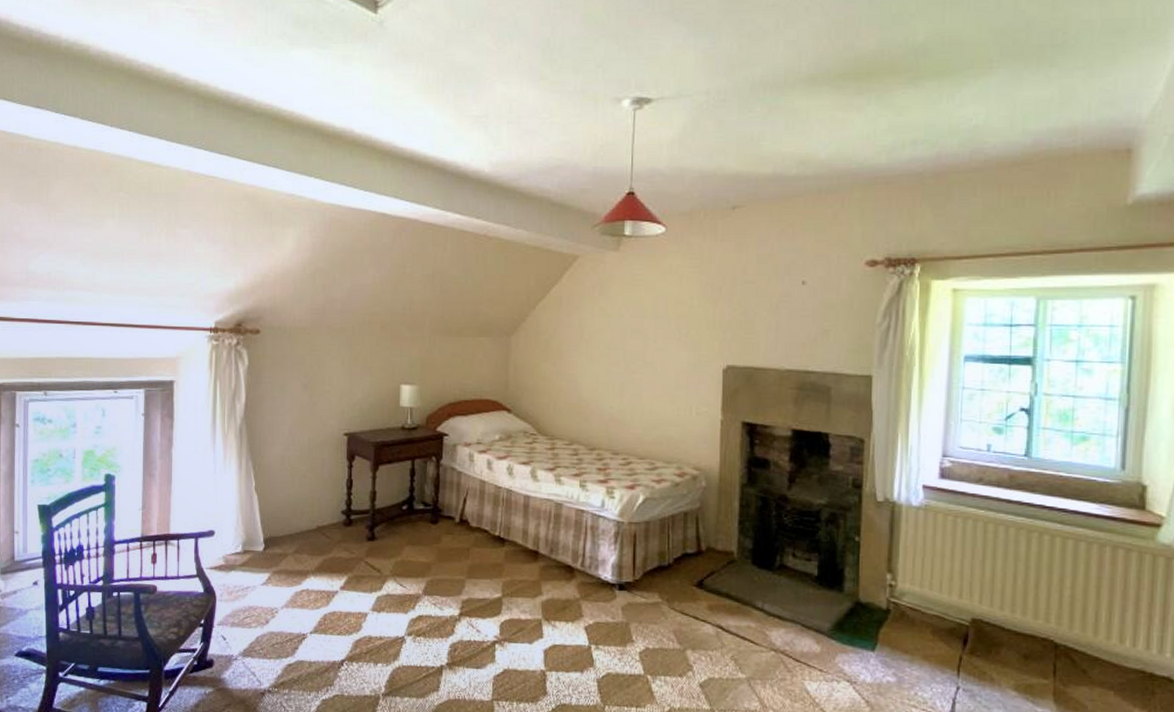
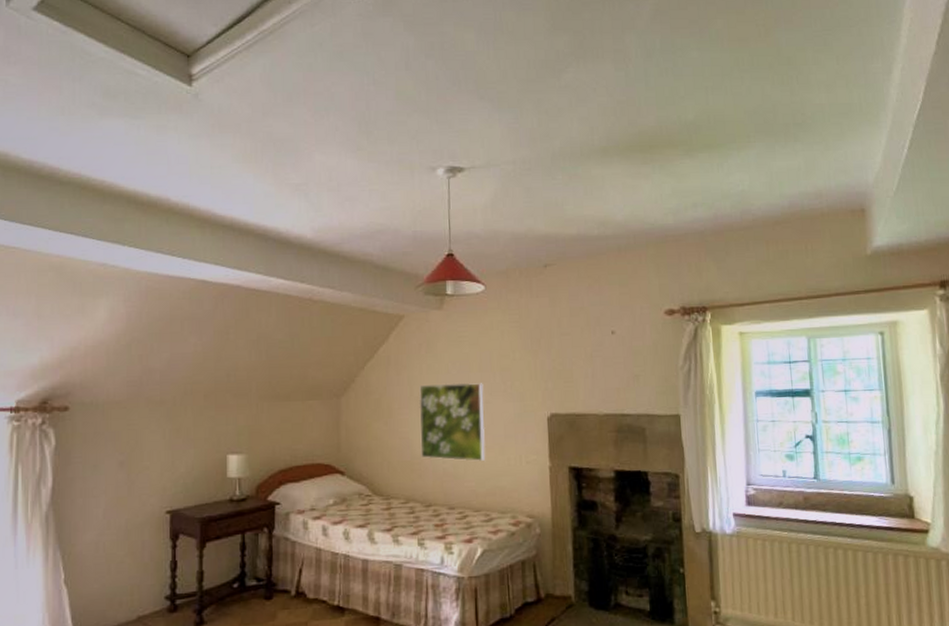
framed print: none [588,327,657,409] -> present [419,382,486,462]

